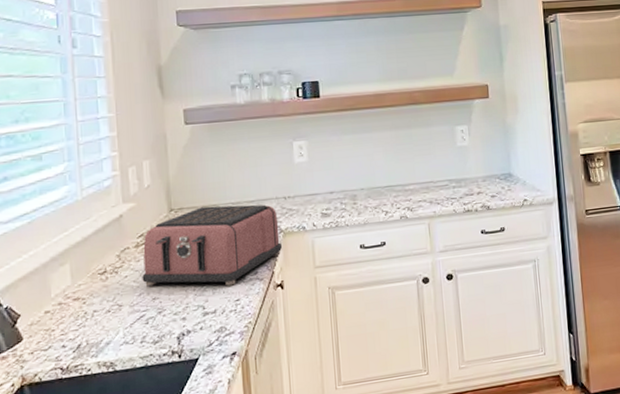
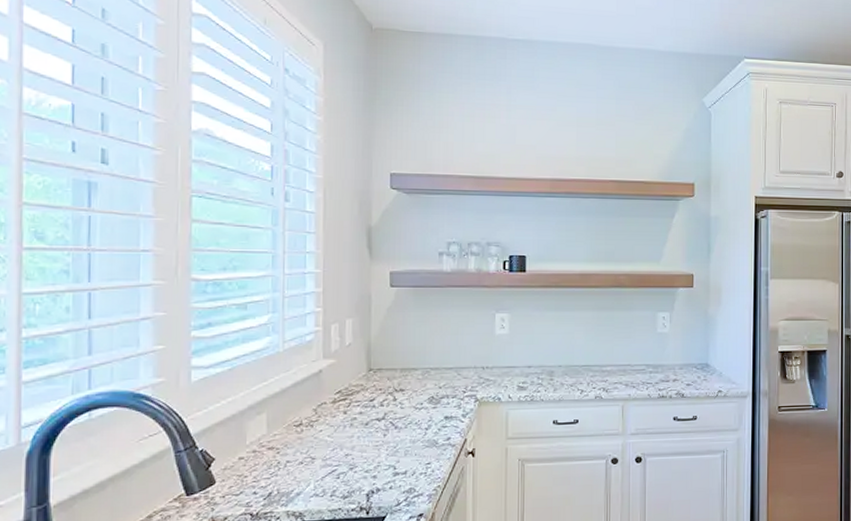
toaster: present [142,204,283,287] -> none [336,369,477,449]

